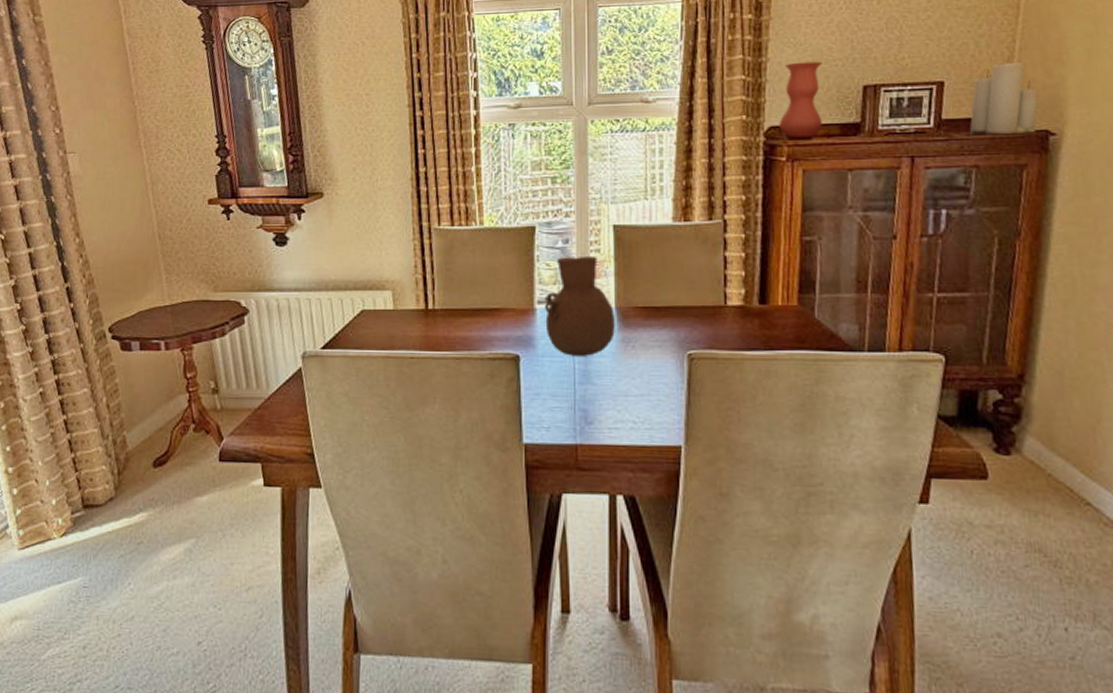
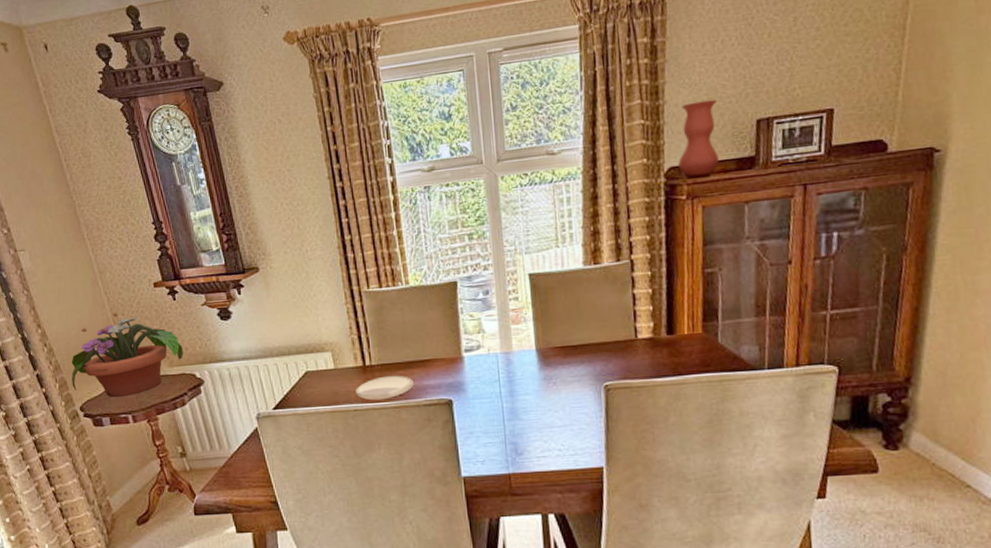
potted flower: none [104,227,231,319] -> present [71,312,183,397]
plate: none [414,322,478,349] -> present [356,375,413,401]
vase: present [545,255,615,356] -> none [471,304,537,396]
candle: present [969,56,1040,136] -> none [858,78,925,159]

